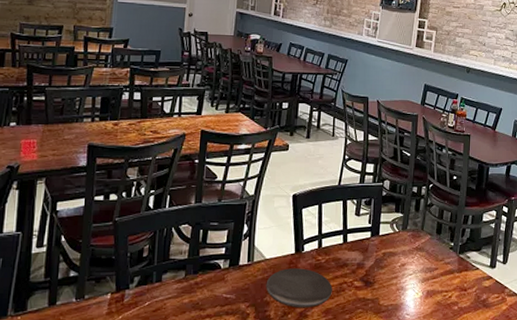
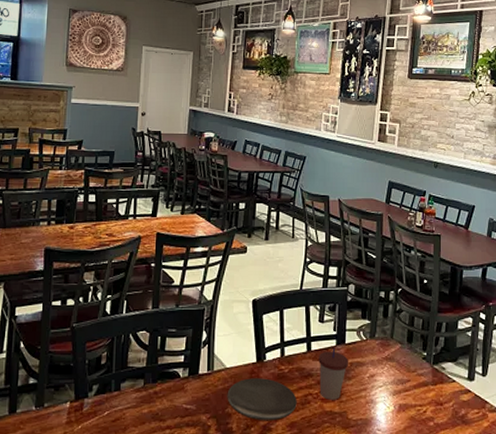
cup: none [354,240,382,288] -> present [318,348,349,400]

